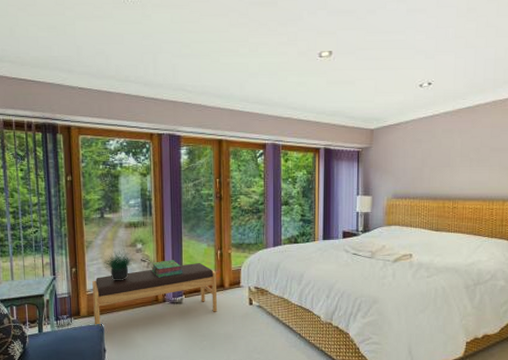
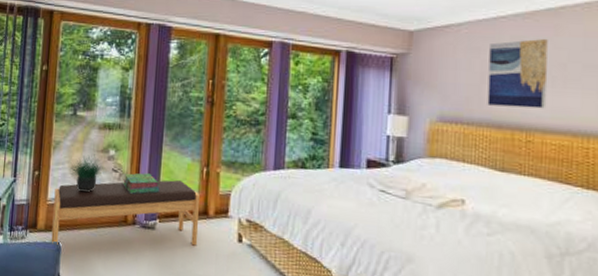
wall art: none [427,130,467,183] -> present [487,38,548,109]

